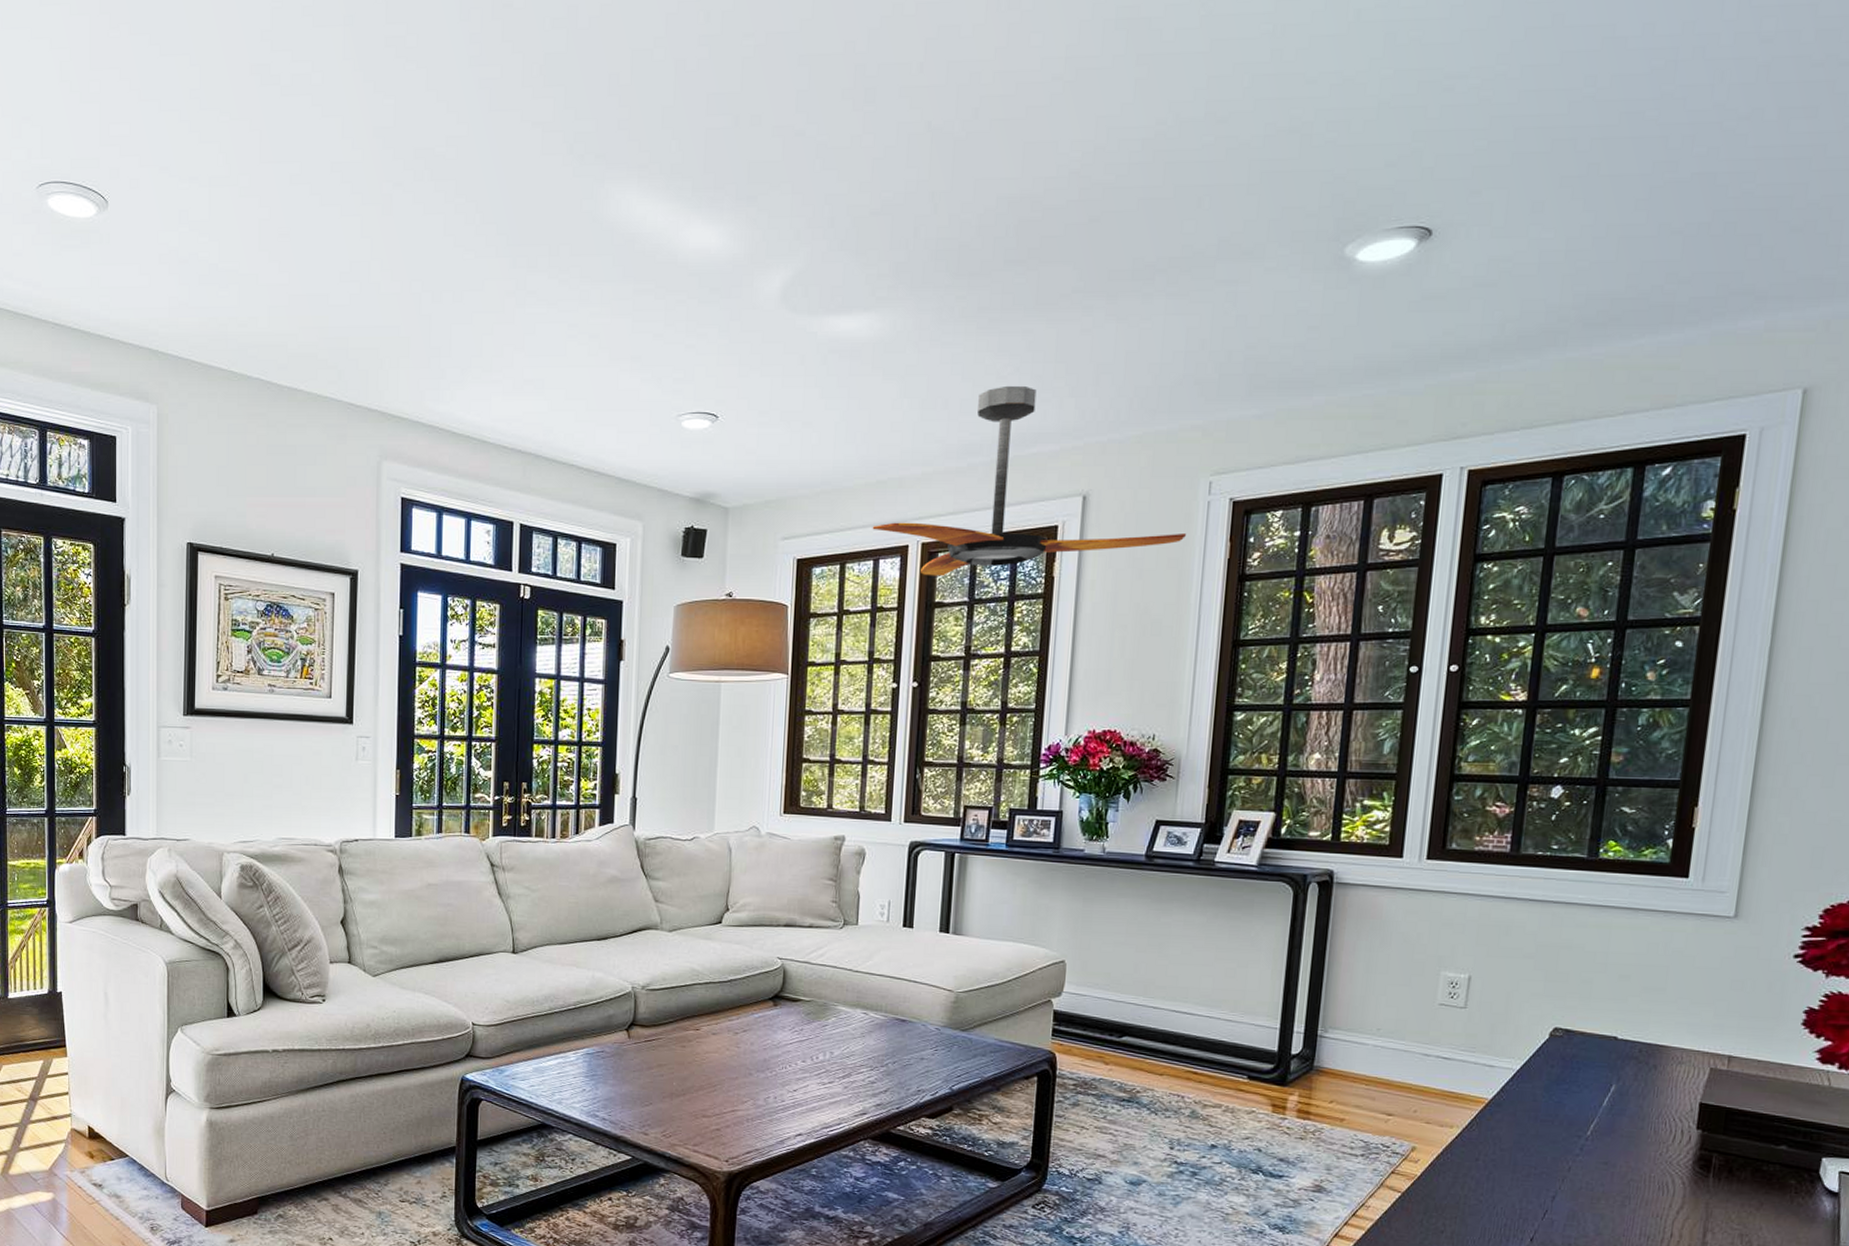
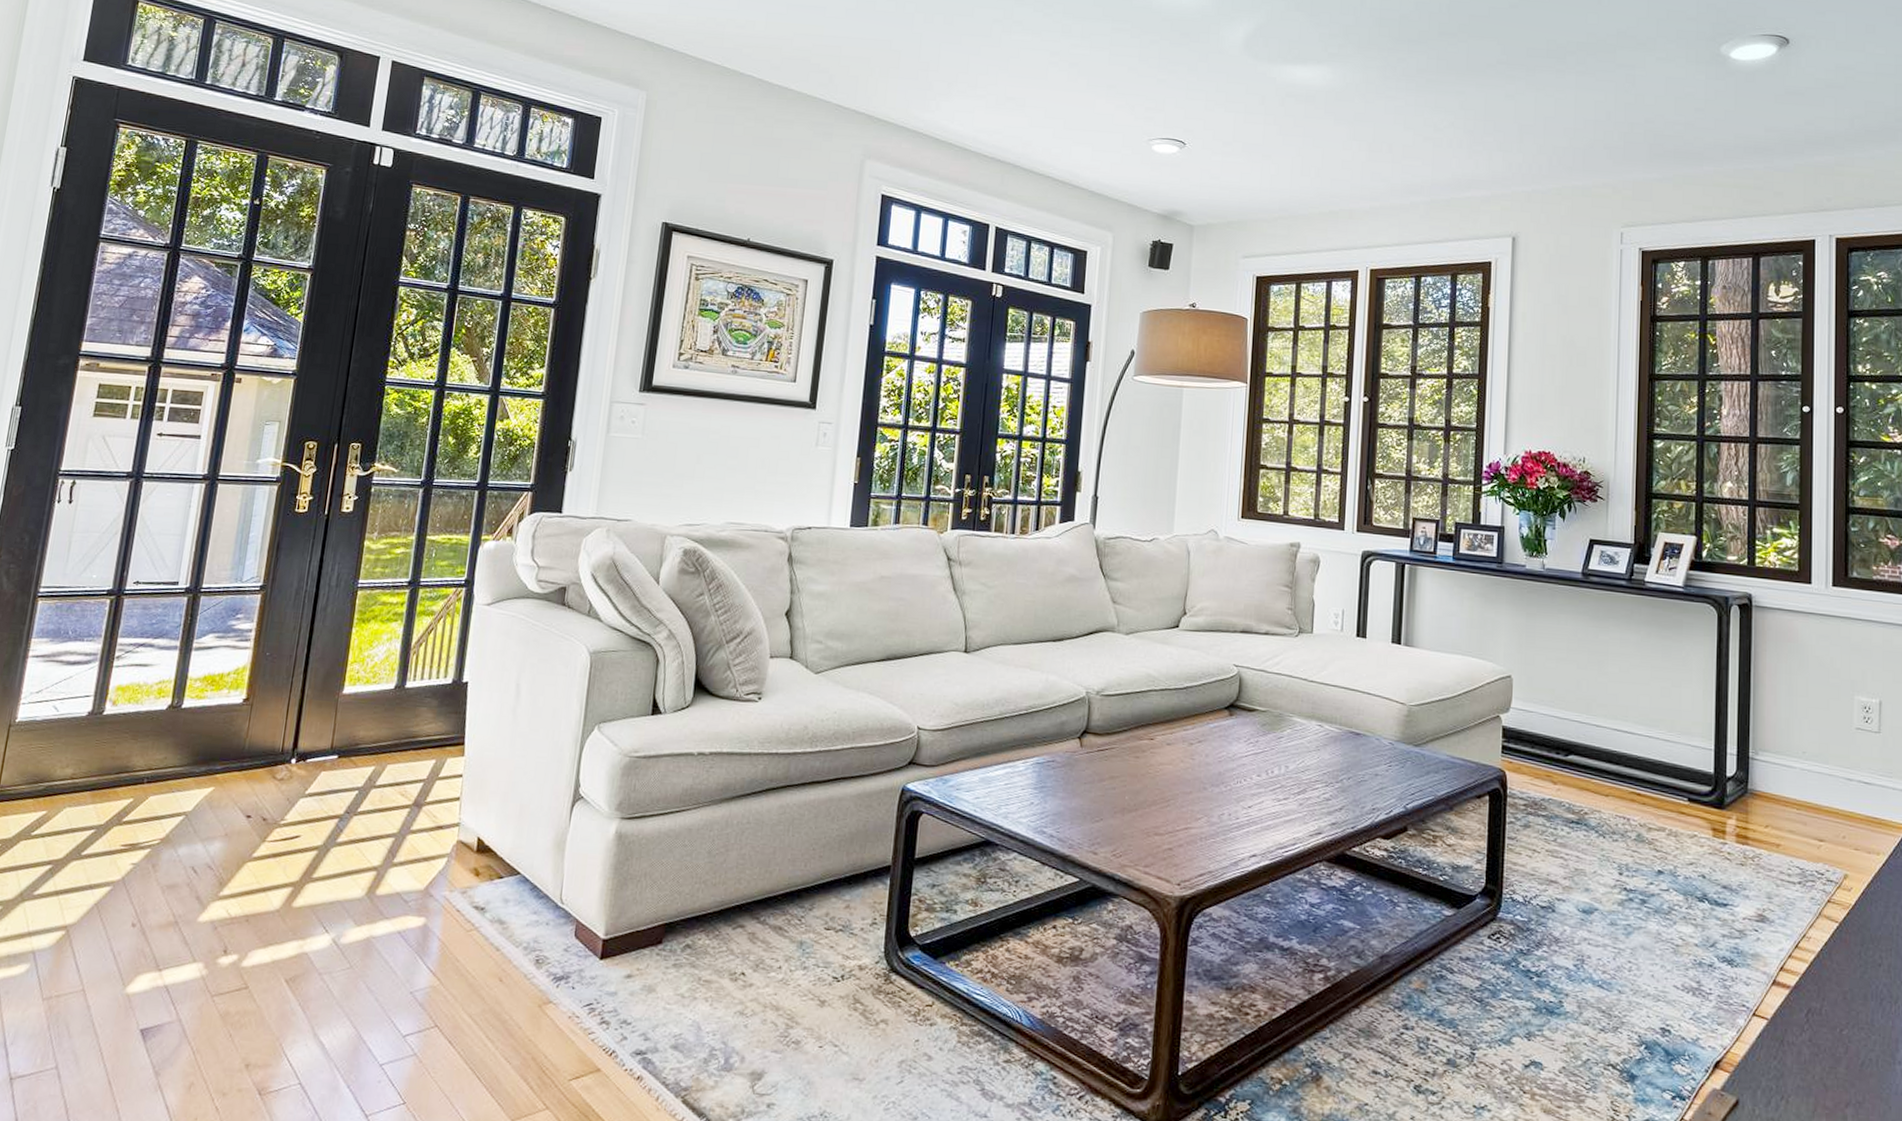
ceiling fan: present [872,385,1186,576] -> none [1325,137,1603,301]

